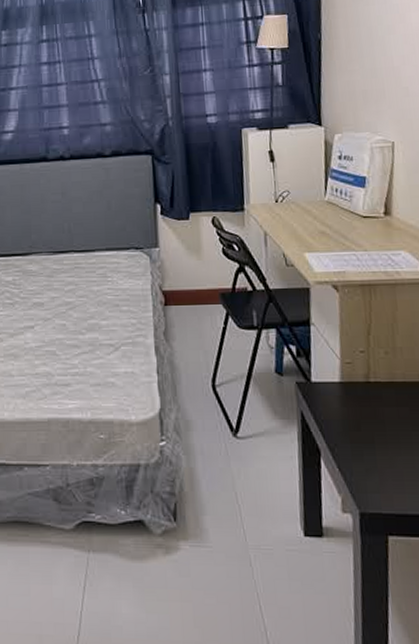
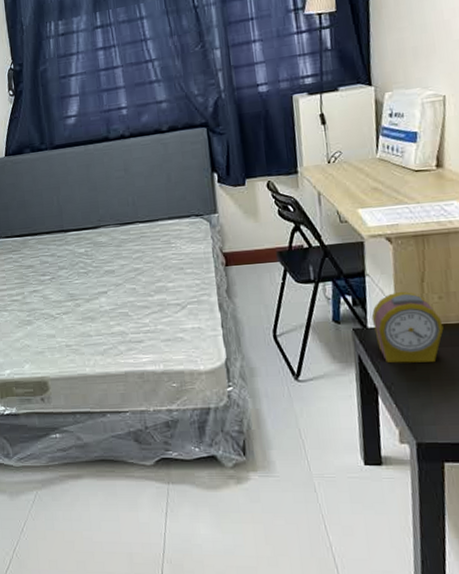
alarm clock: none [316,343,390,423] -> present [371,291,444,363]

